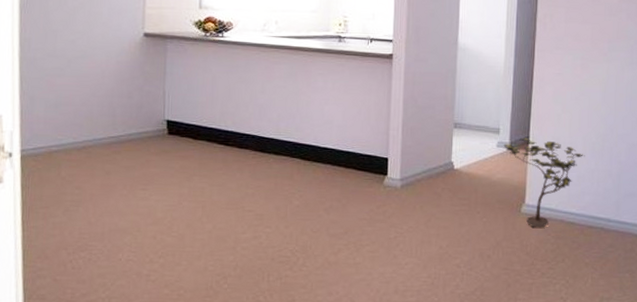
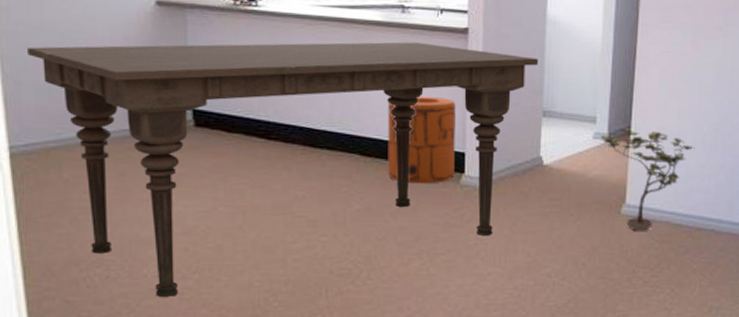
dining table: none [42,65,451,278] -> present [27,42,539,297]
trash can: none [323,110,381,184] -> present [388,96,456,184]

